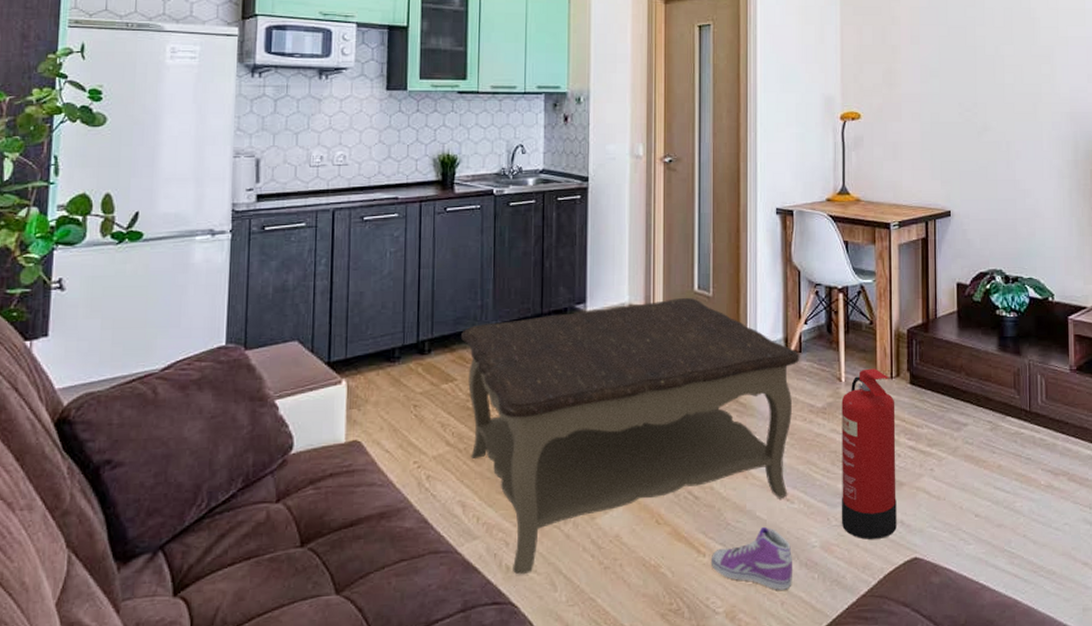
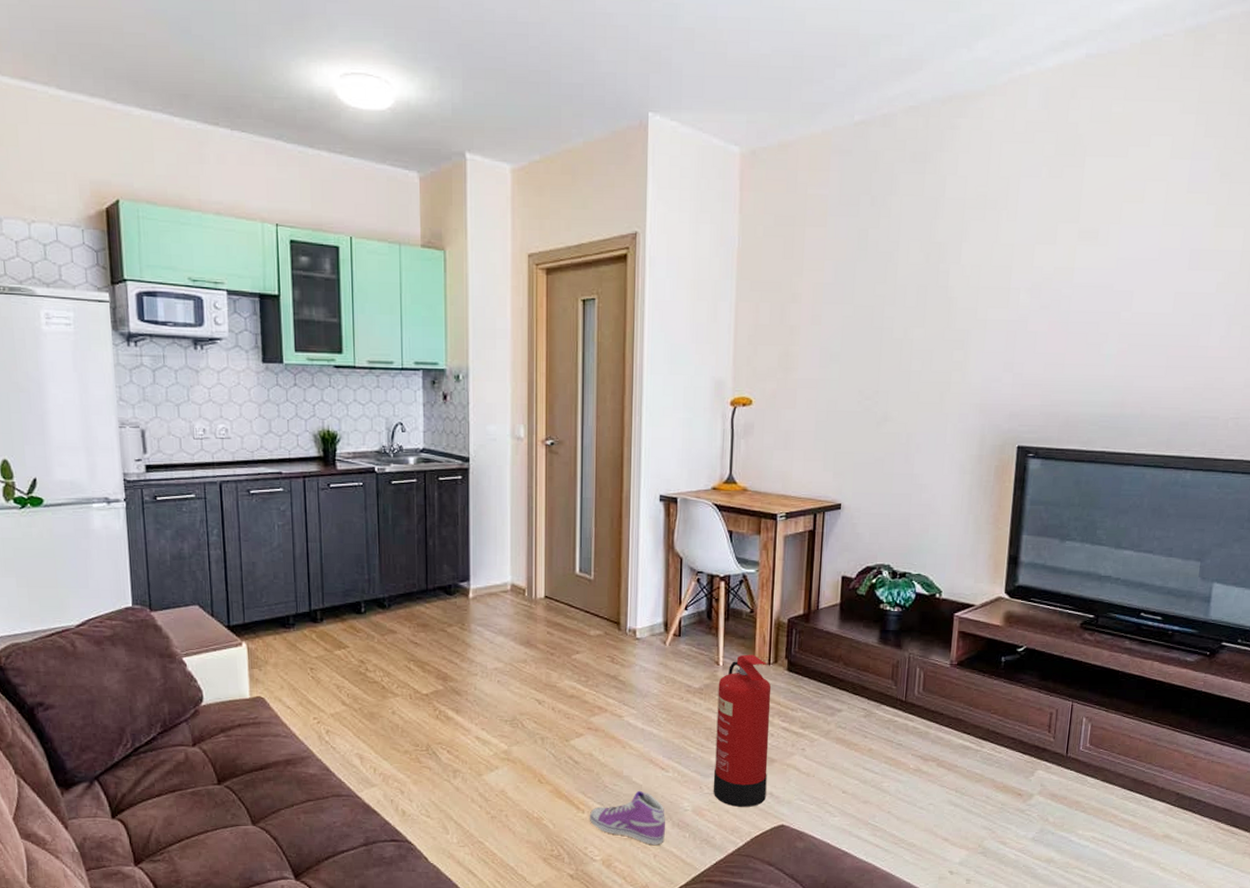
coffee table: present [461,298,800,575] -> none [351,580,679,819]

